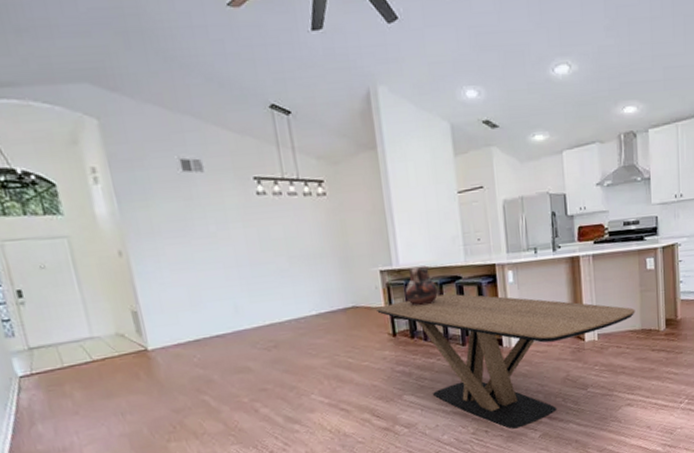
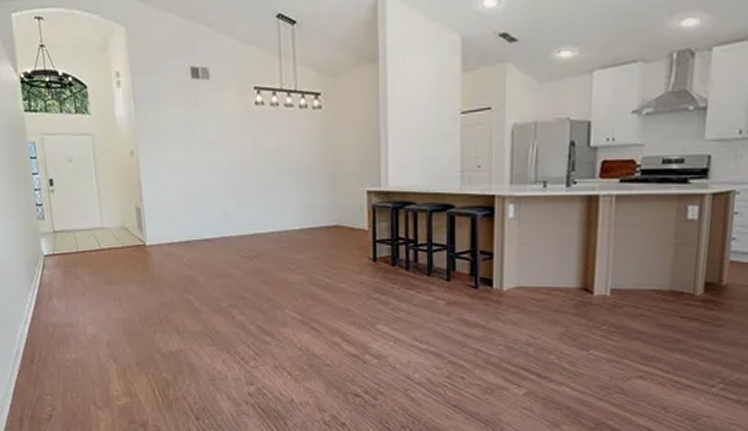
dining table: present [375,293,635,429] -> none [358,223,665,381]
ceramic pot: present [405,265,439,307] -> none [391,190,427,233]

